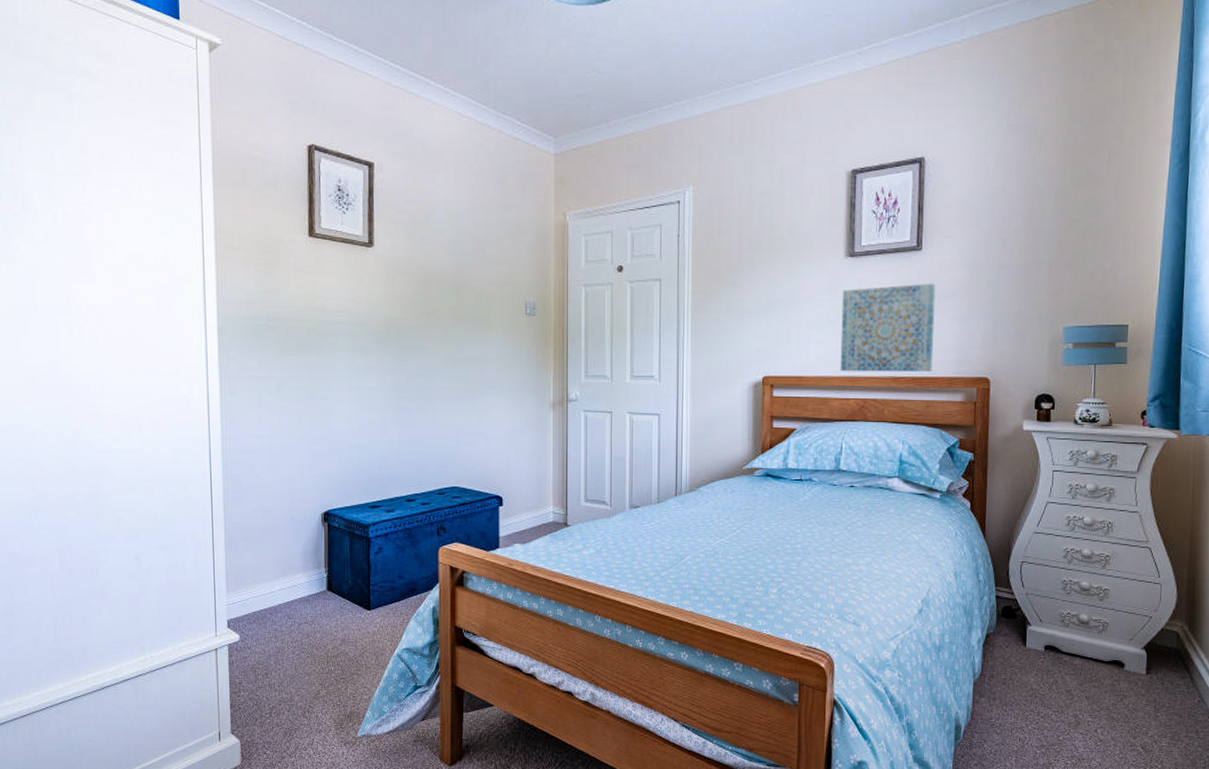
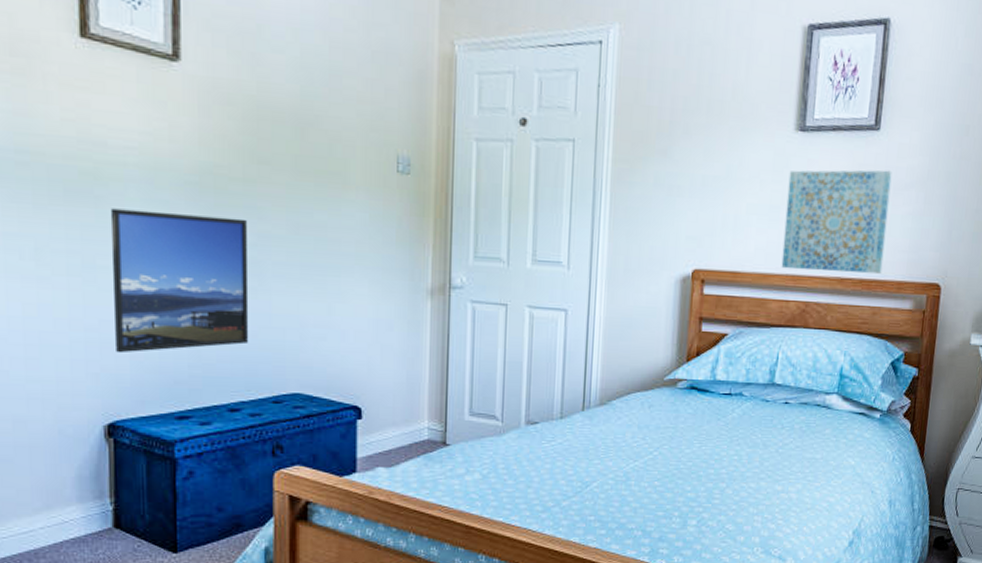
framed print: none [327,355,421,460] -> present [110,208,249,354]

